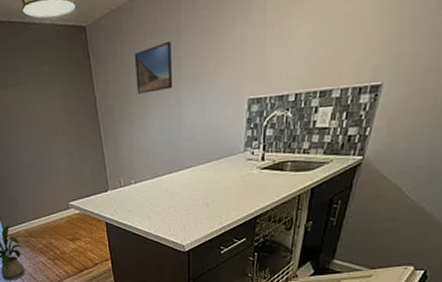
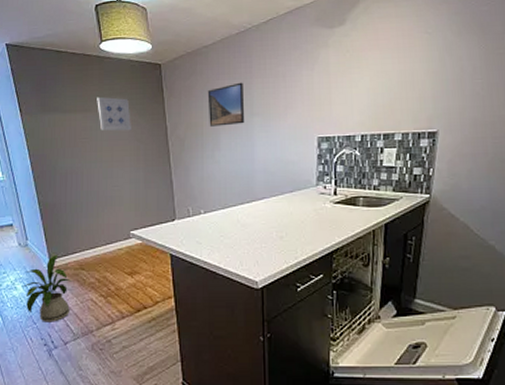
wall art: none [26,68,62,105] -> present [97,96,131,131]

